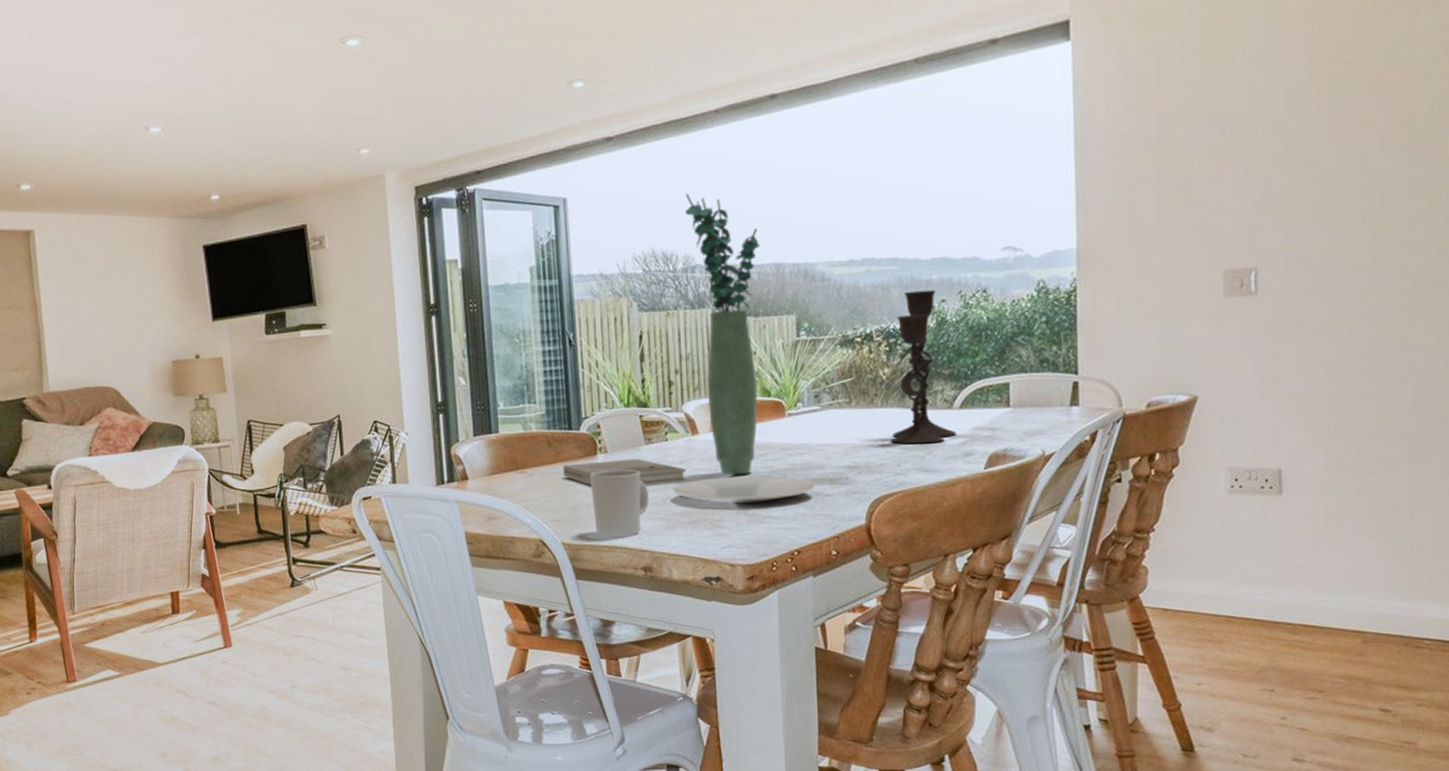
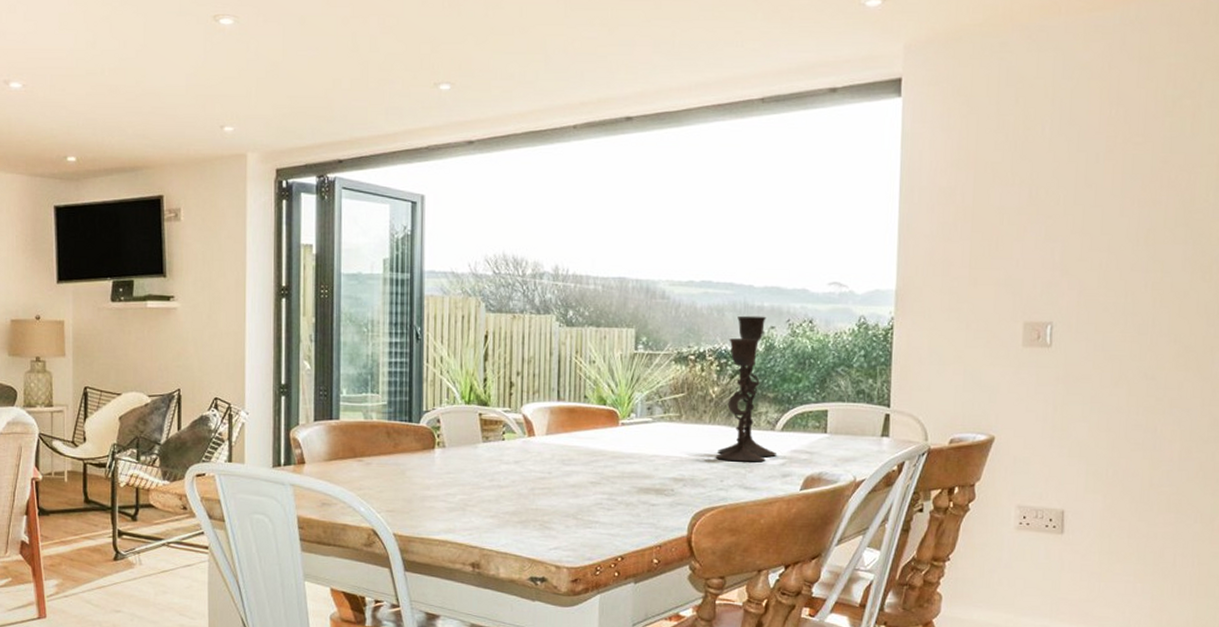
book: present [563,458,687,486] -> none [400,455,520,483]
mug: present [589,469,649,537] -> none [425,464,482,531]
plate: present [673,476,814,503] -> none [506,480,641,507]
vase: present [685,193,759,476] -> none [538,202,606,480]

